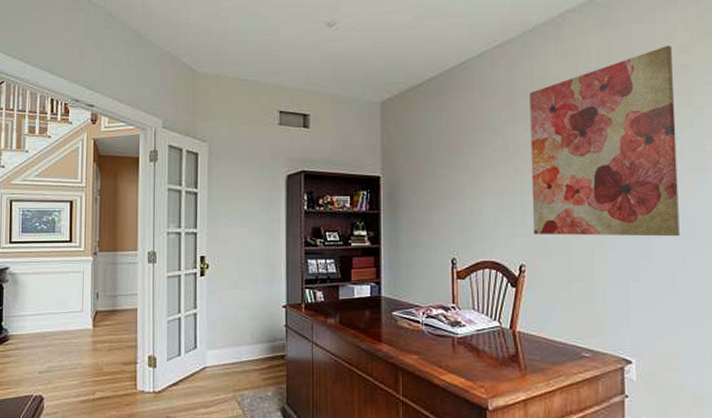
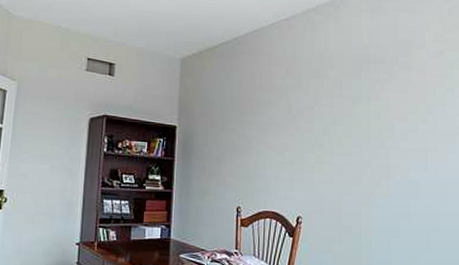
wall art: present [530,45,680,237] -> none [310,33,434,200]

